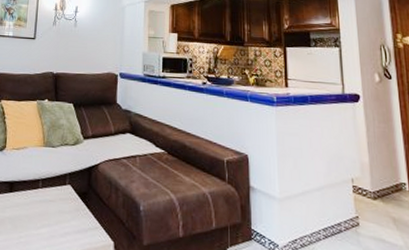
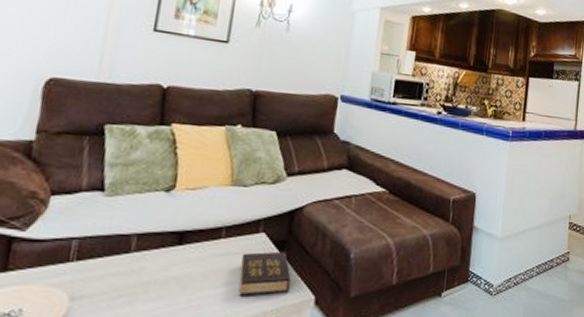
hardback book: none [54,201,93,238] -> present [238,251,291,296]

